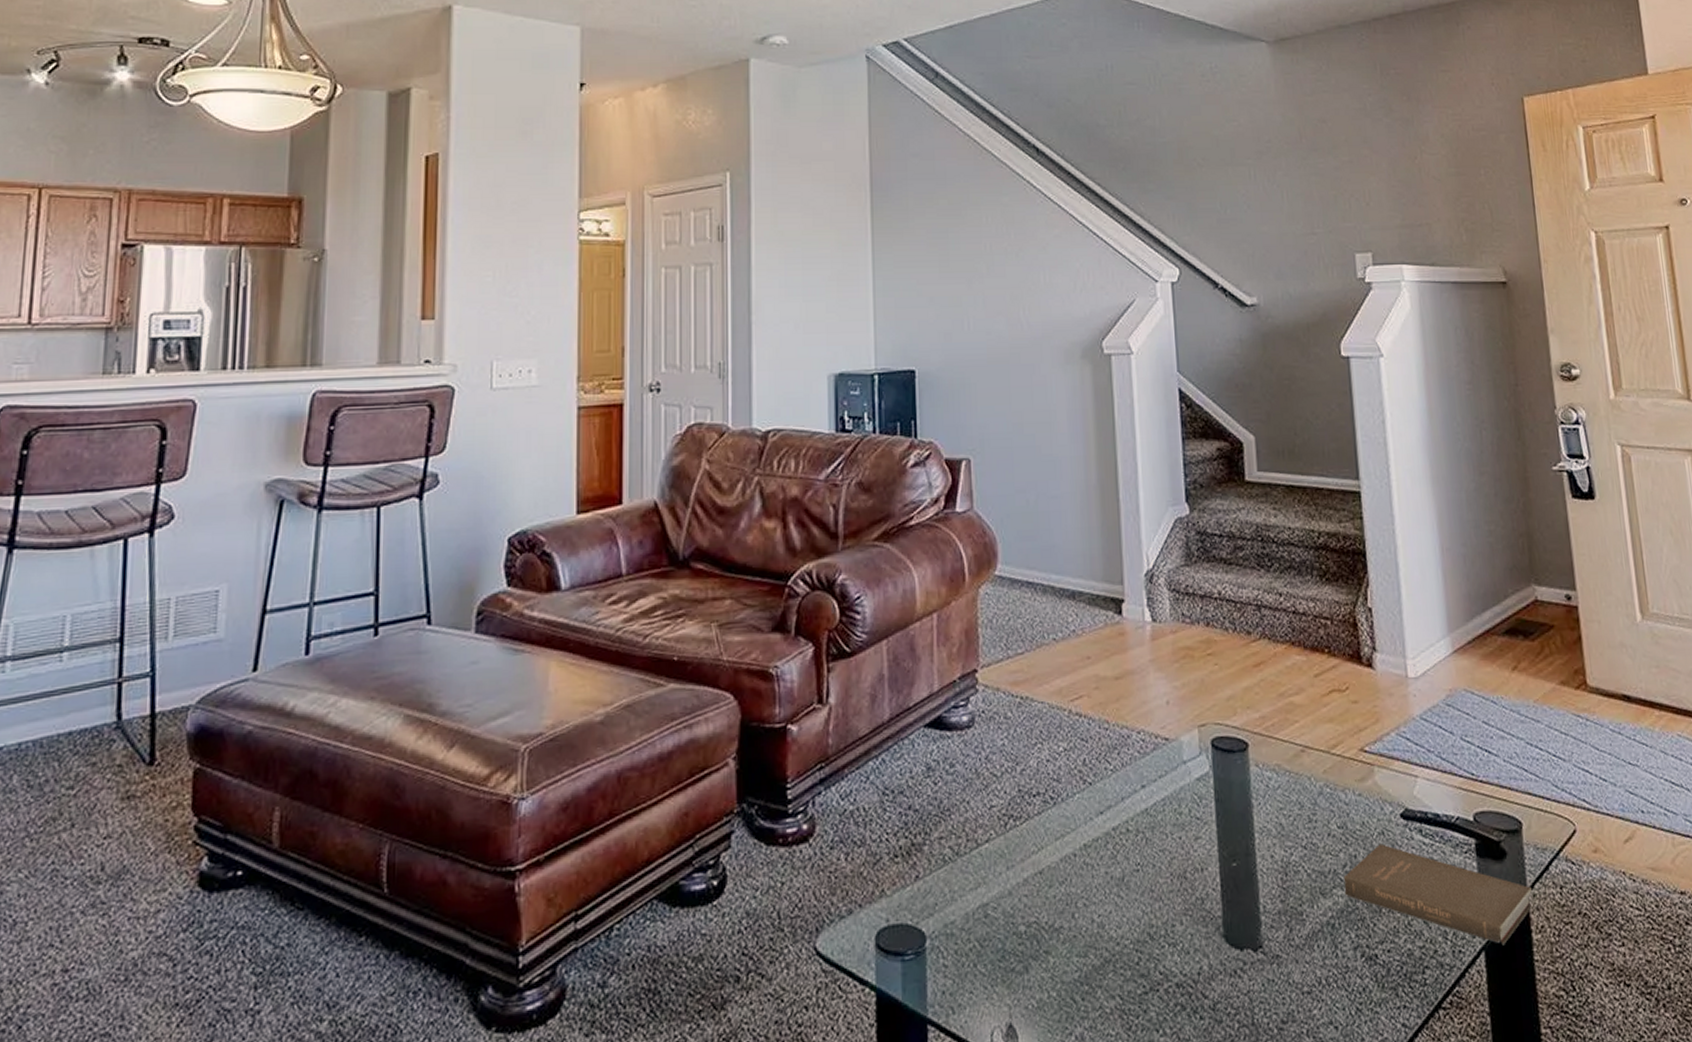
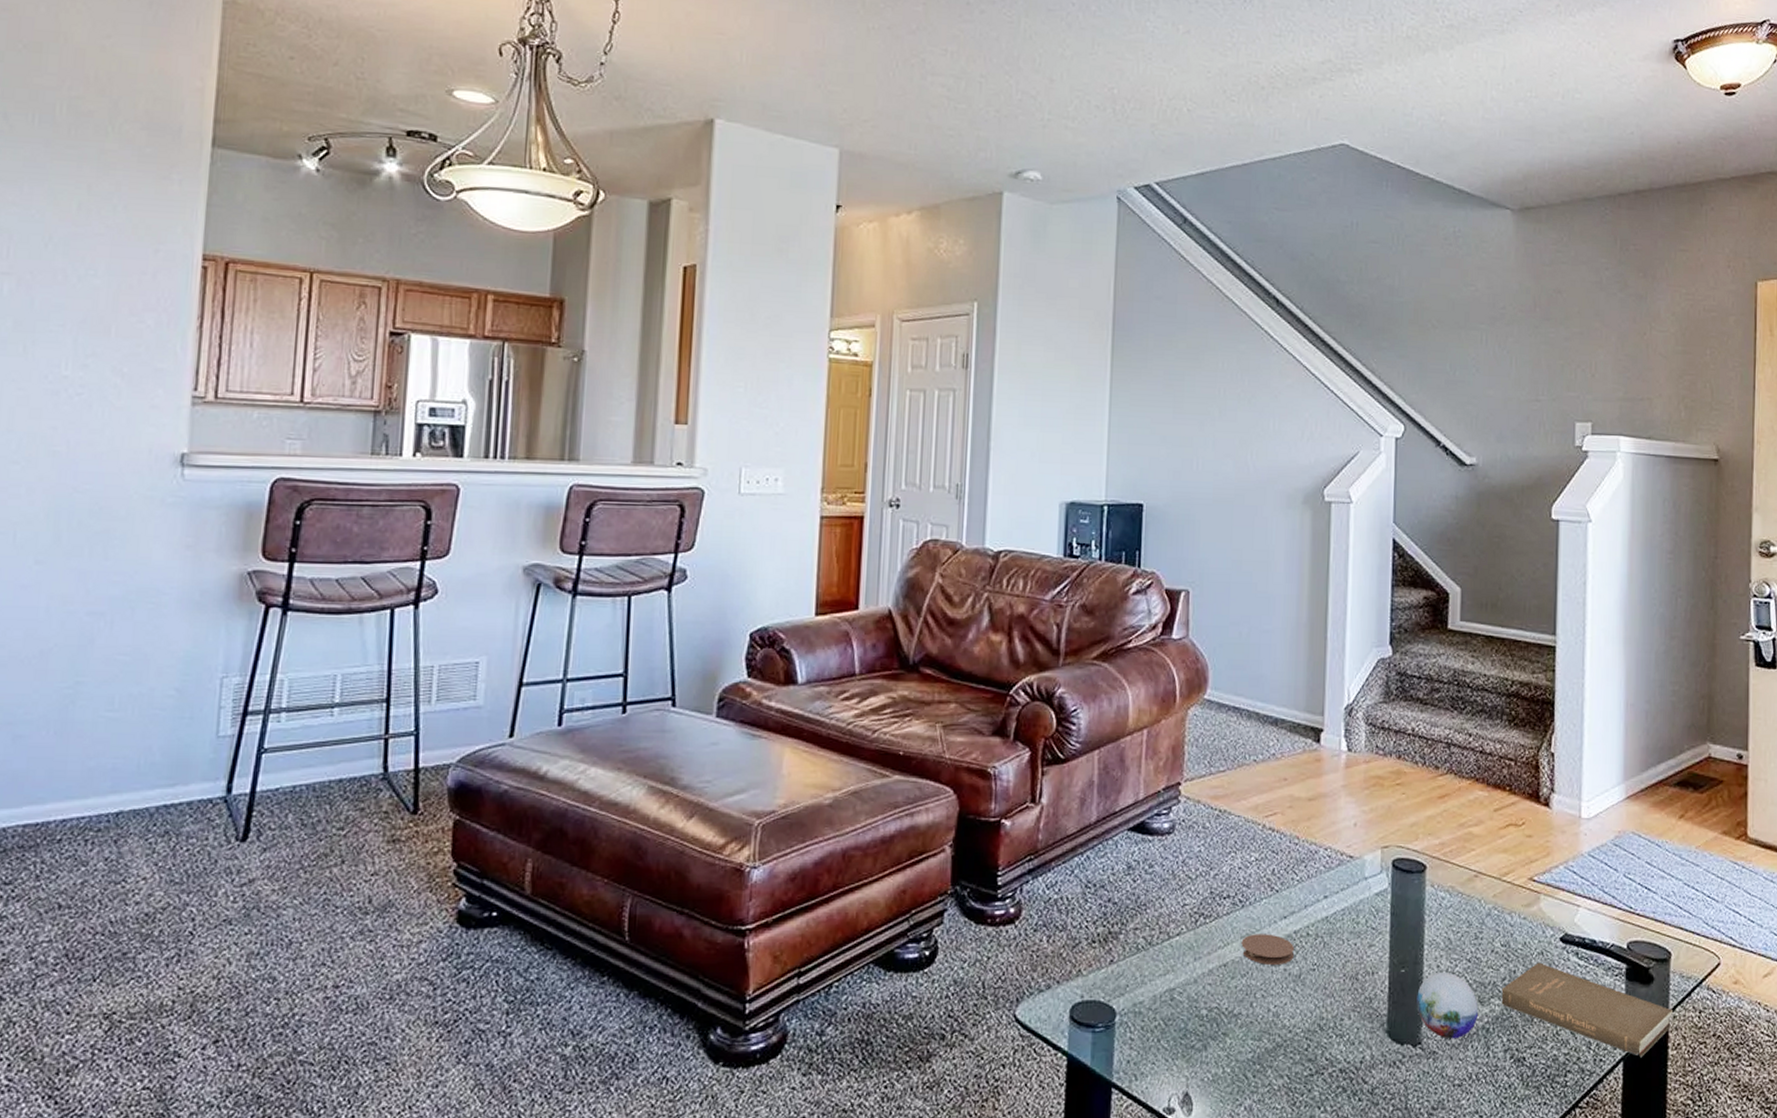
coaster: none [1056,833,1114,869] -> present [1241,934,1294,965]
decorative orb: none [1252,863,1322,940] -> present [1416,973,1479,1039]

